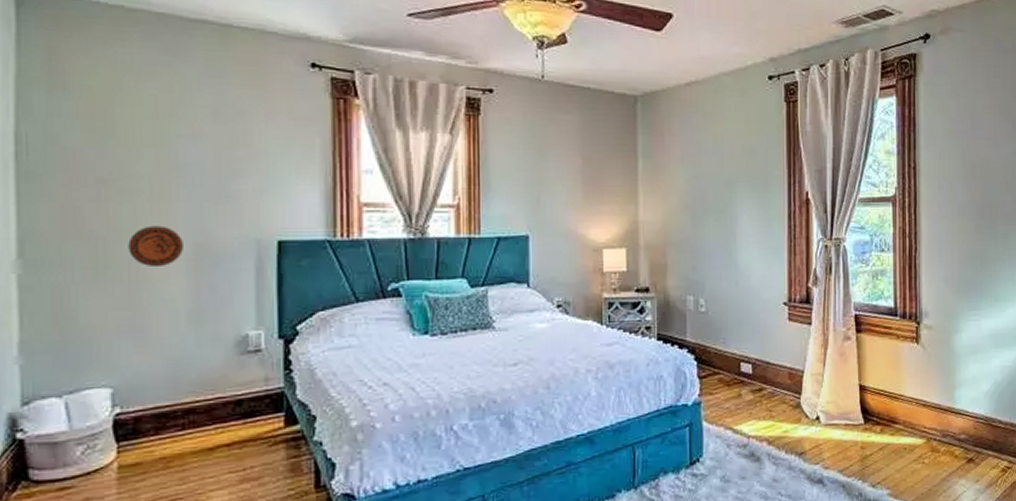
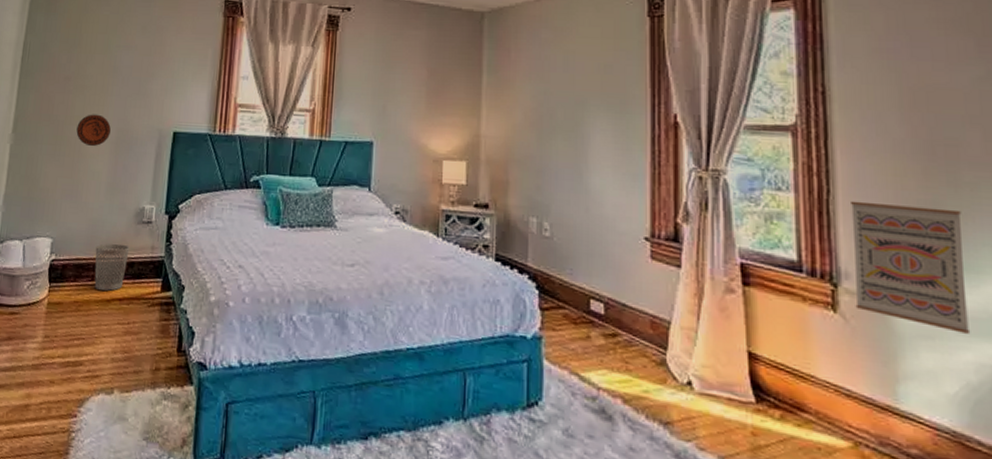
wastebasket: none [182,380,234,439] -> present [94,243,130,291]
wall art: none [930,255,999,346] -> present [851,200,971,334]

